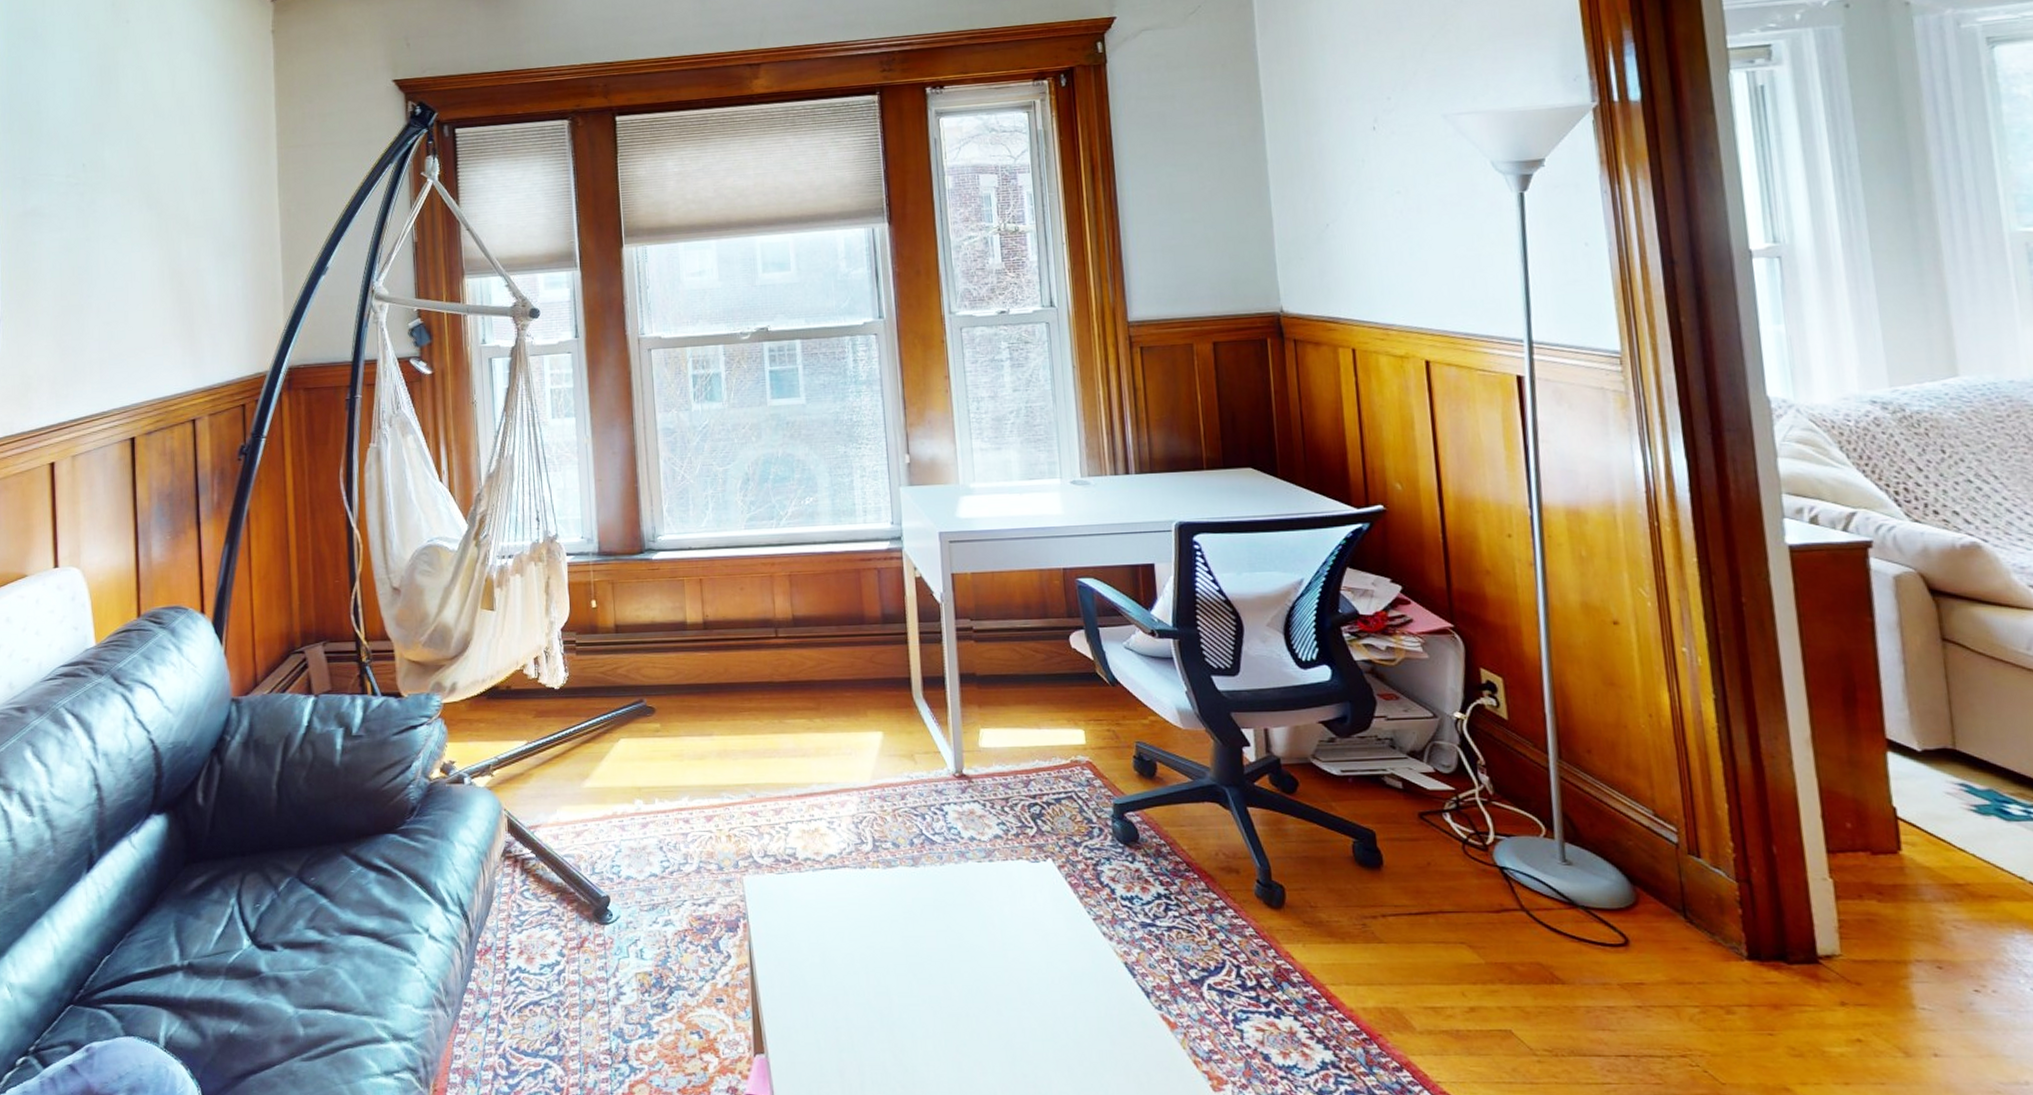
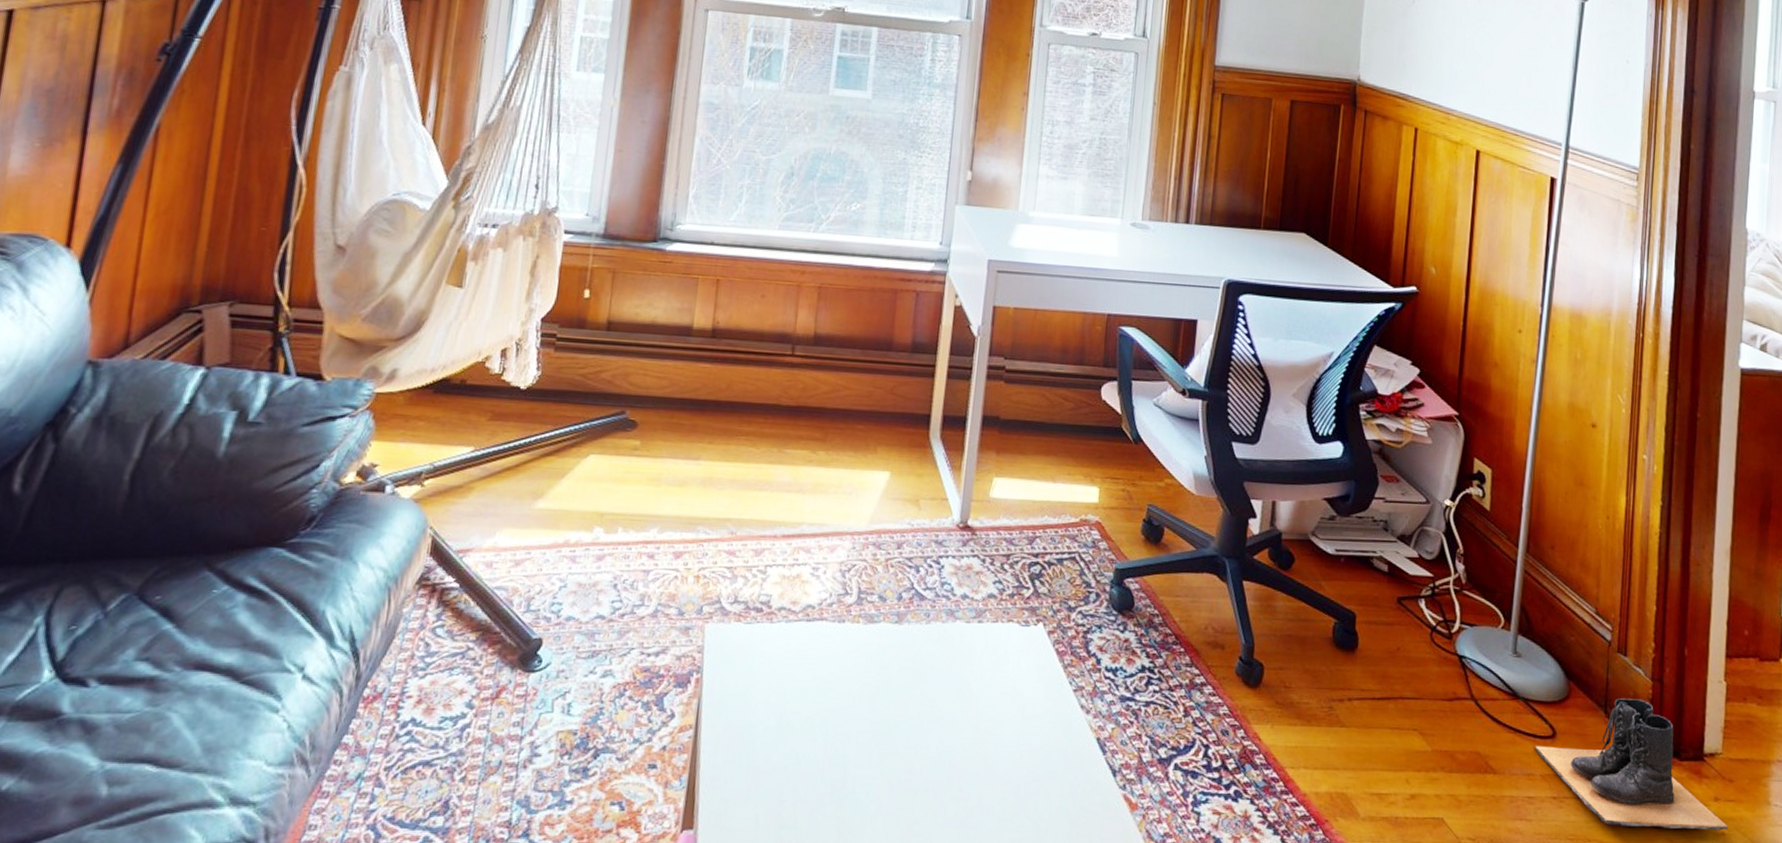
boots: none [1605,902,1865,1037] -> present [1534,698,1729,831]

